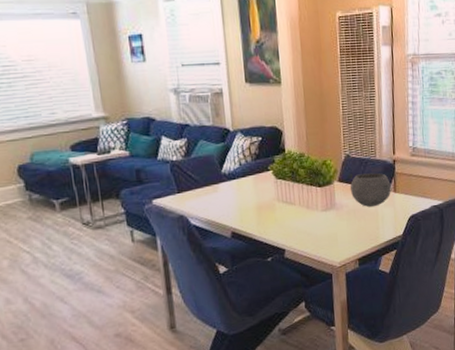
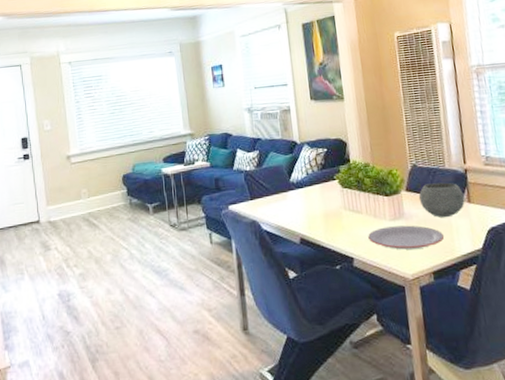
plate: none [300,215,371,240] -> present [368,225,445,250]

